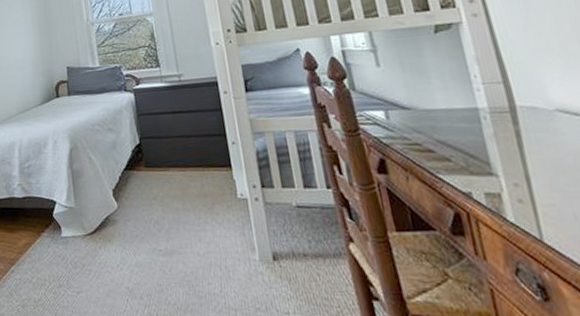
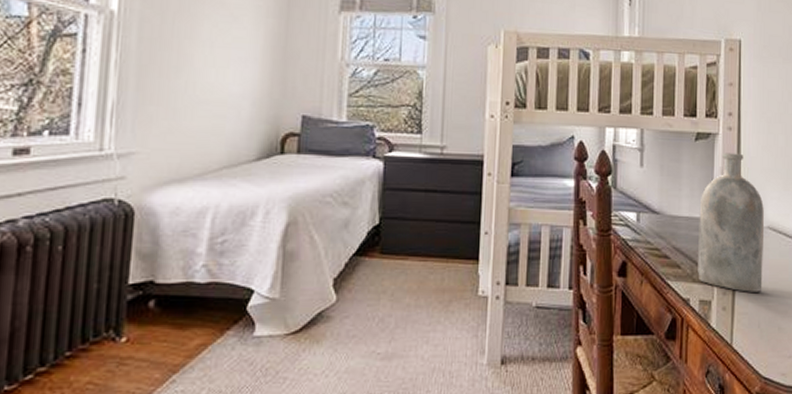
bottle: none [457,38,569,182] -> present [698,152,764,292]

